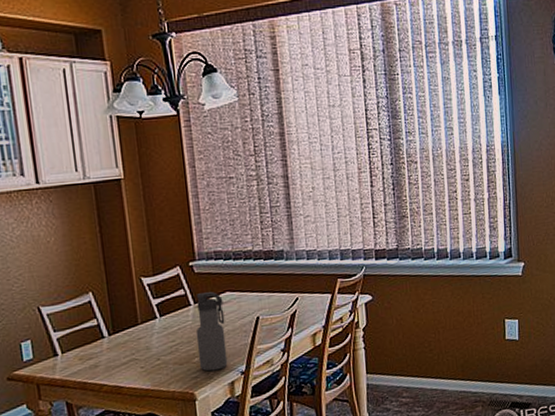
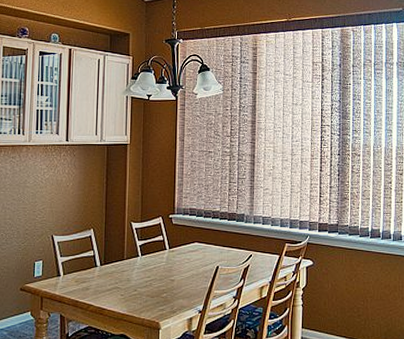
water bottle: present [195,292,228,372] -> none [166,241,192,306]

